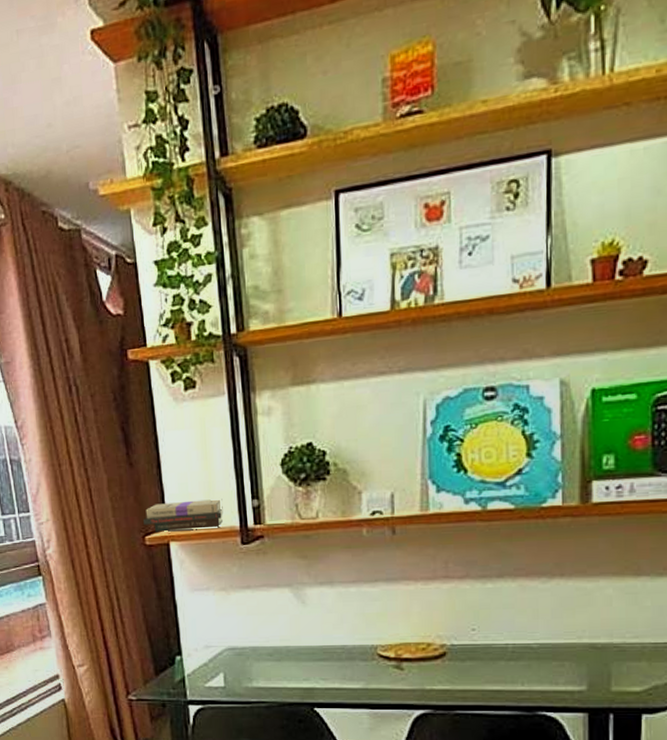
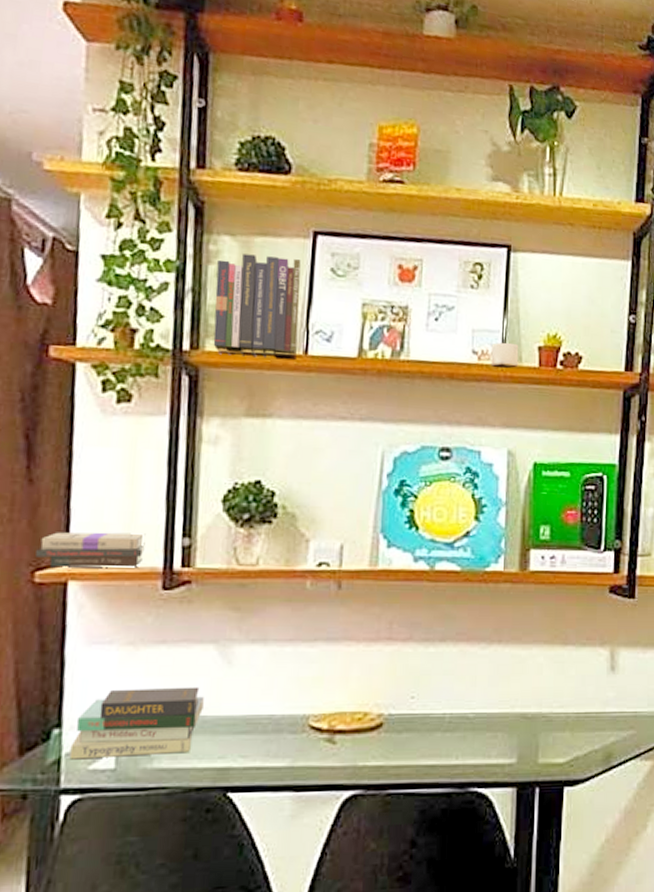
books: none [190,623,286,679] -> present [69,687,204,760]
books: none [250,223,332,333] -> present [213,253,301,361]
candle: none [534,261,568,294] -> present [491,342,519,369]

